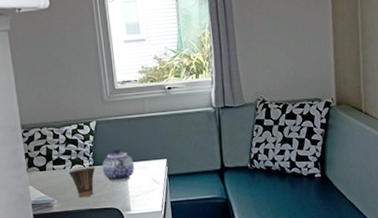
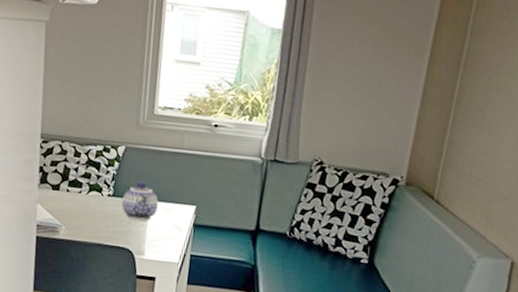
cup: present [68,167,95,198] -> none [83,196,114,230]

